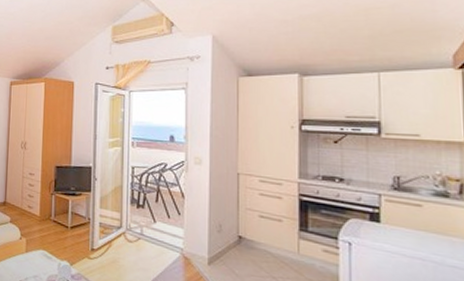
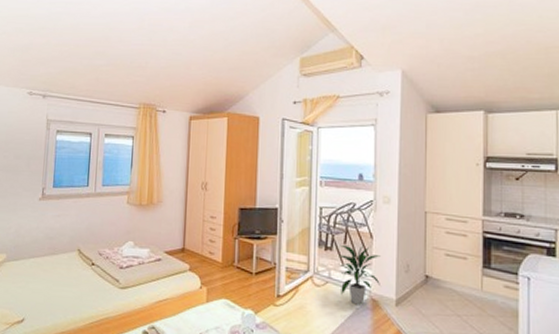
indoor plant: none [151,204,192,262] -> present [339,245,381,305]

